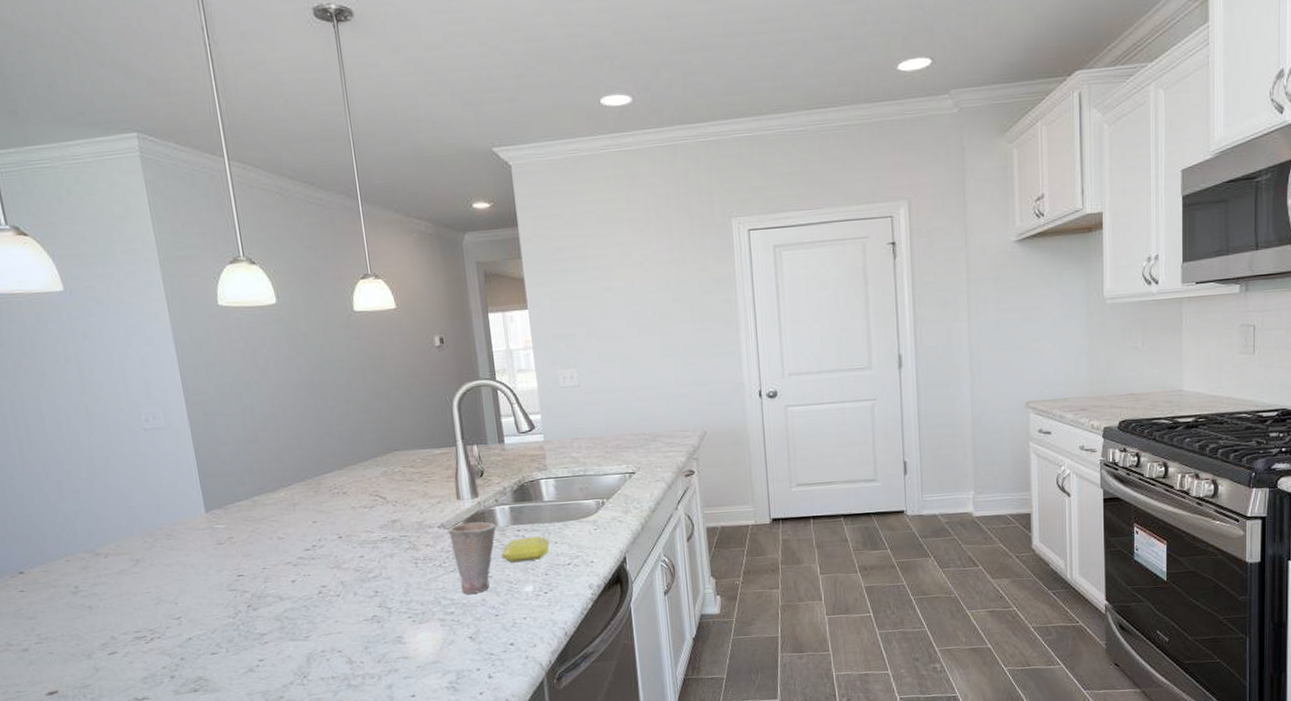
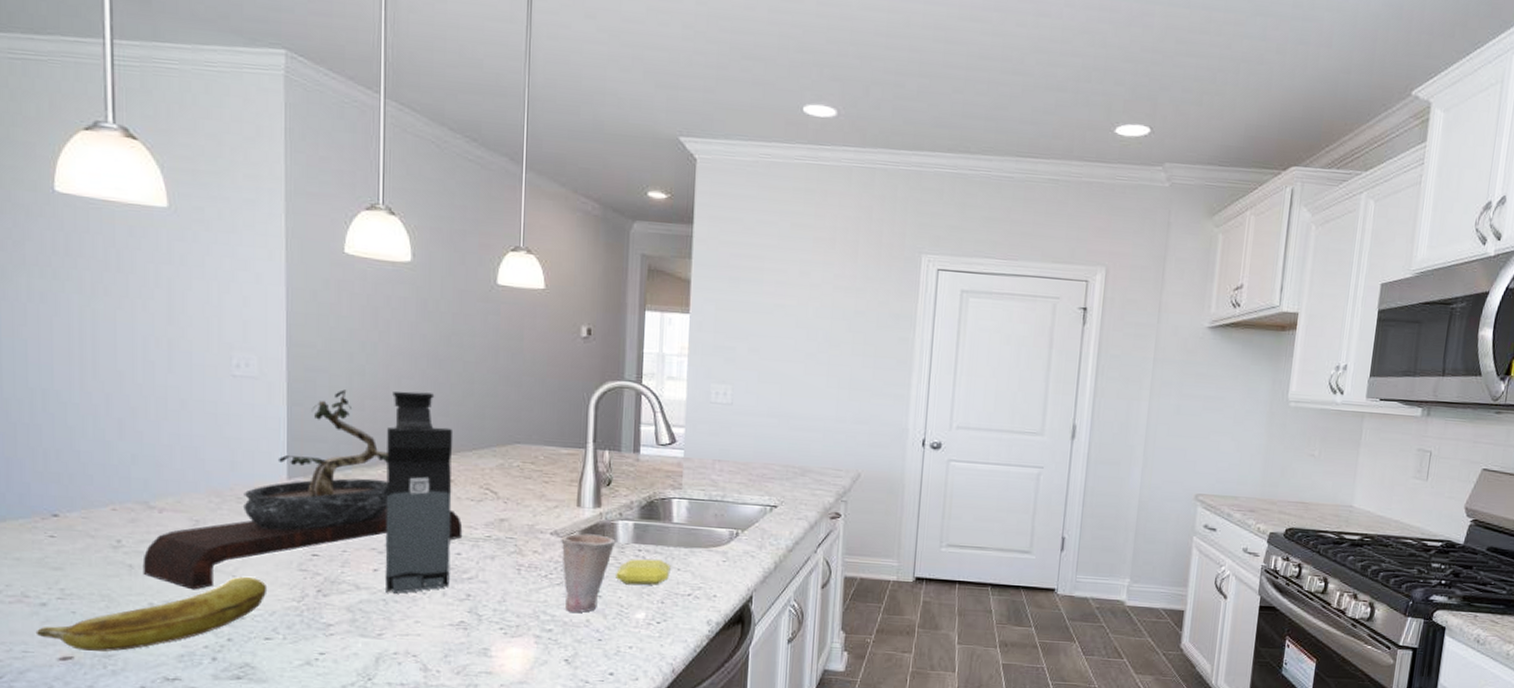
banana: none [23,602,206,685] -> present [35,577,268,652]
bonsai tree: none [99,426,363,620] -> present [143,389,463,590]
coffee maker: none [281,418,359,600] -> present [385,391,454,594]

